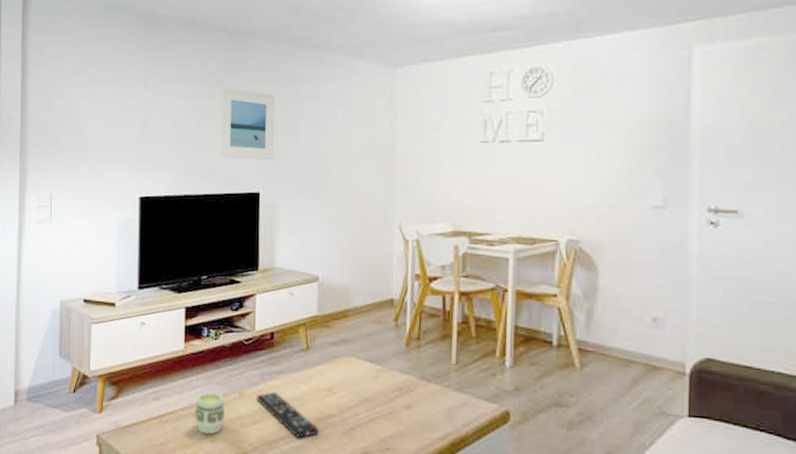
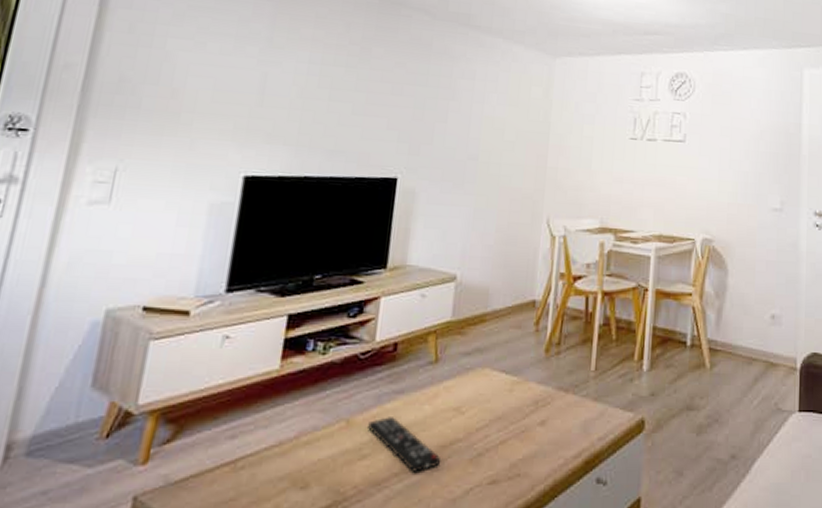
cup: present [194,392,226,435] -> none [281,423,326,480]
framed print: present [219,87,275,159] -> none [353,57,426,141]

